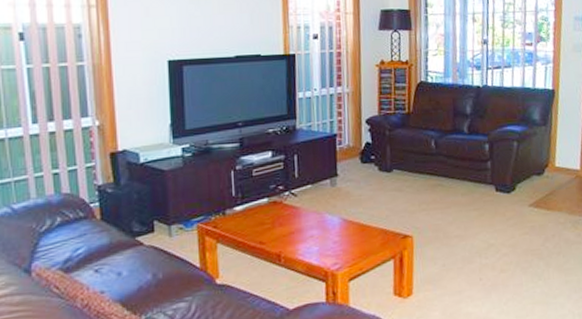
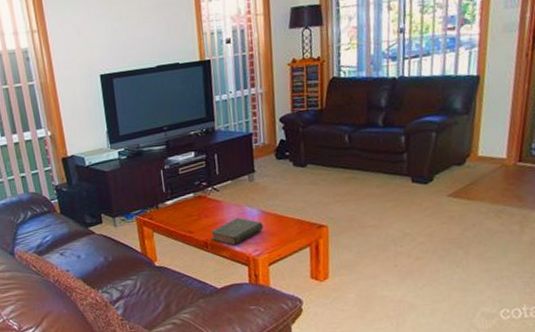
book: none [285,226,345,259] -> present [210,218,264,246]

